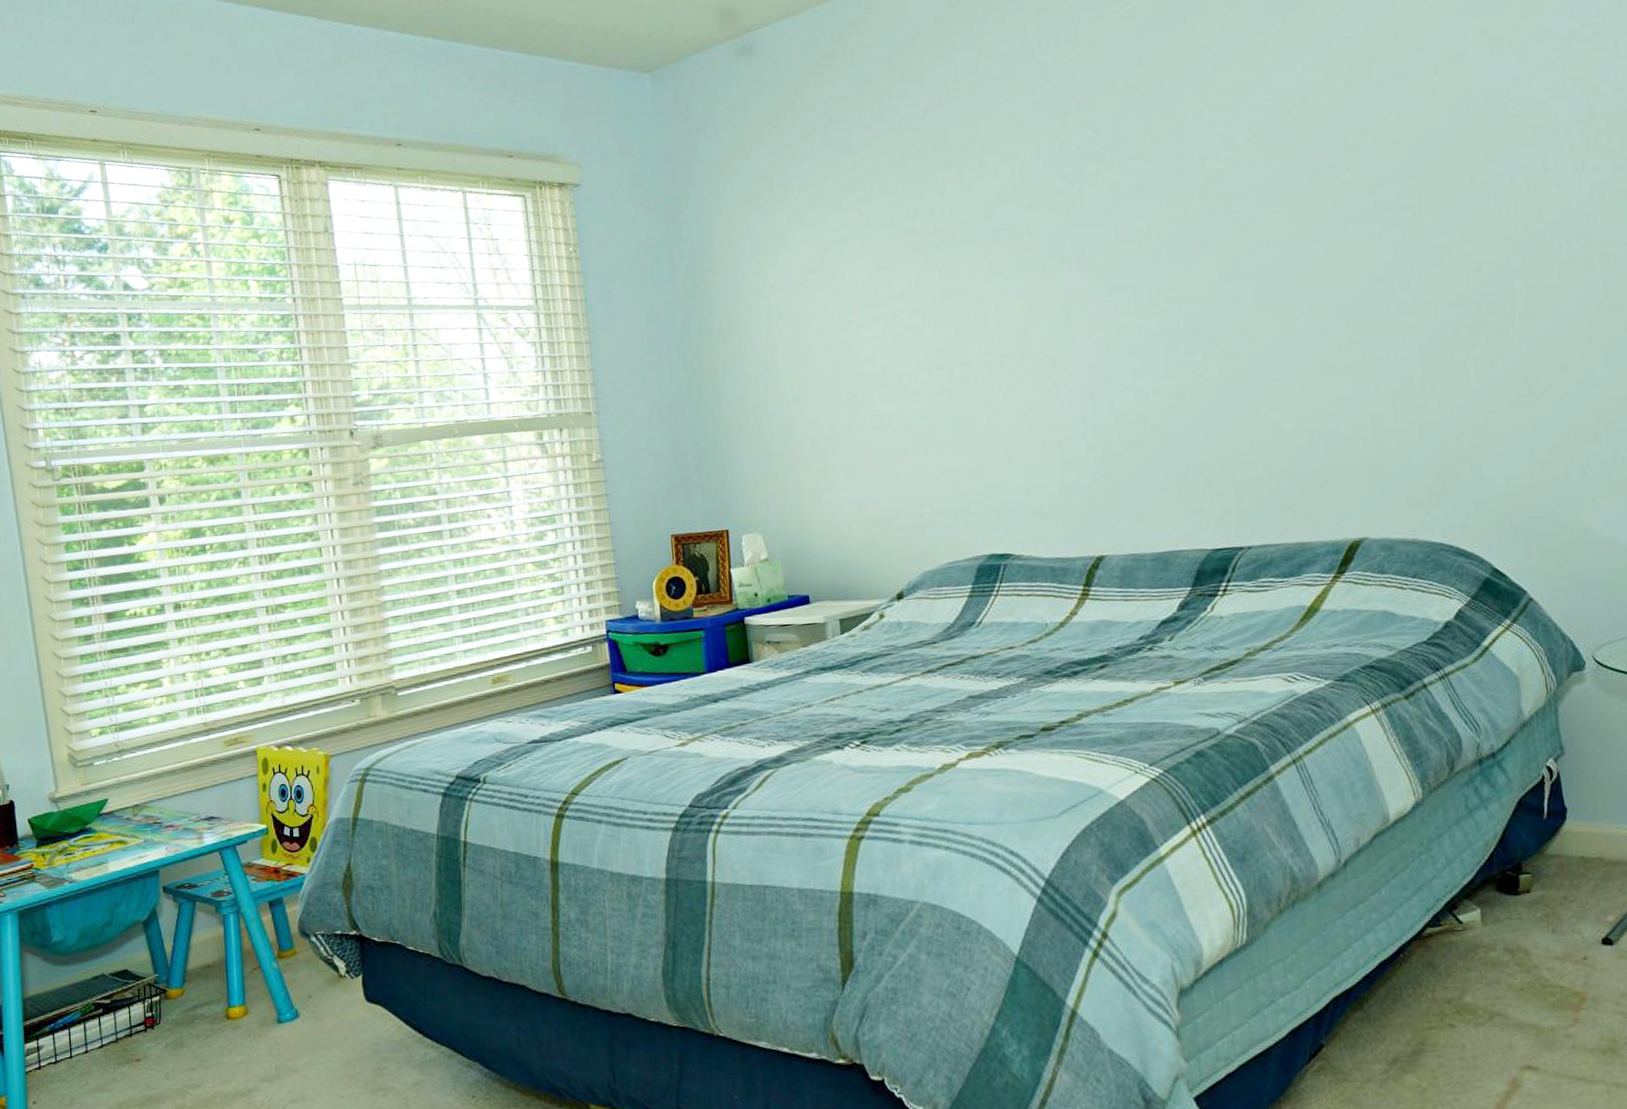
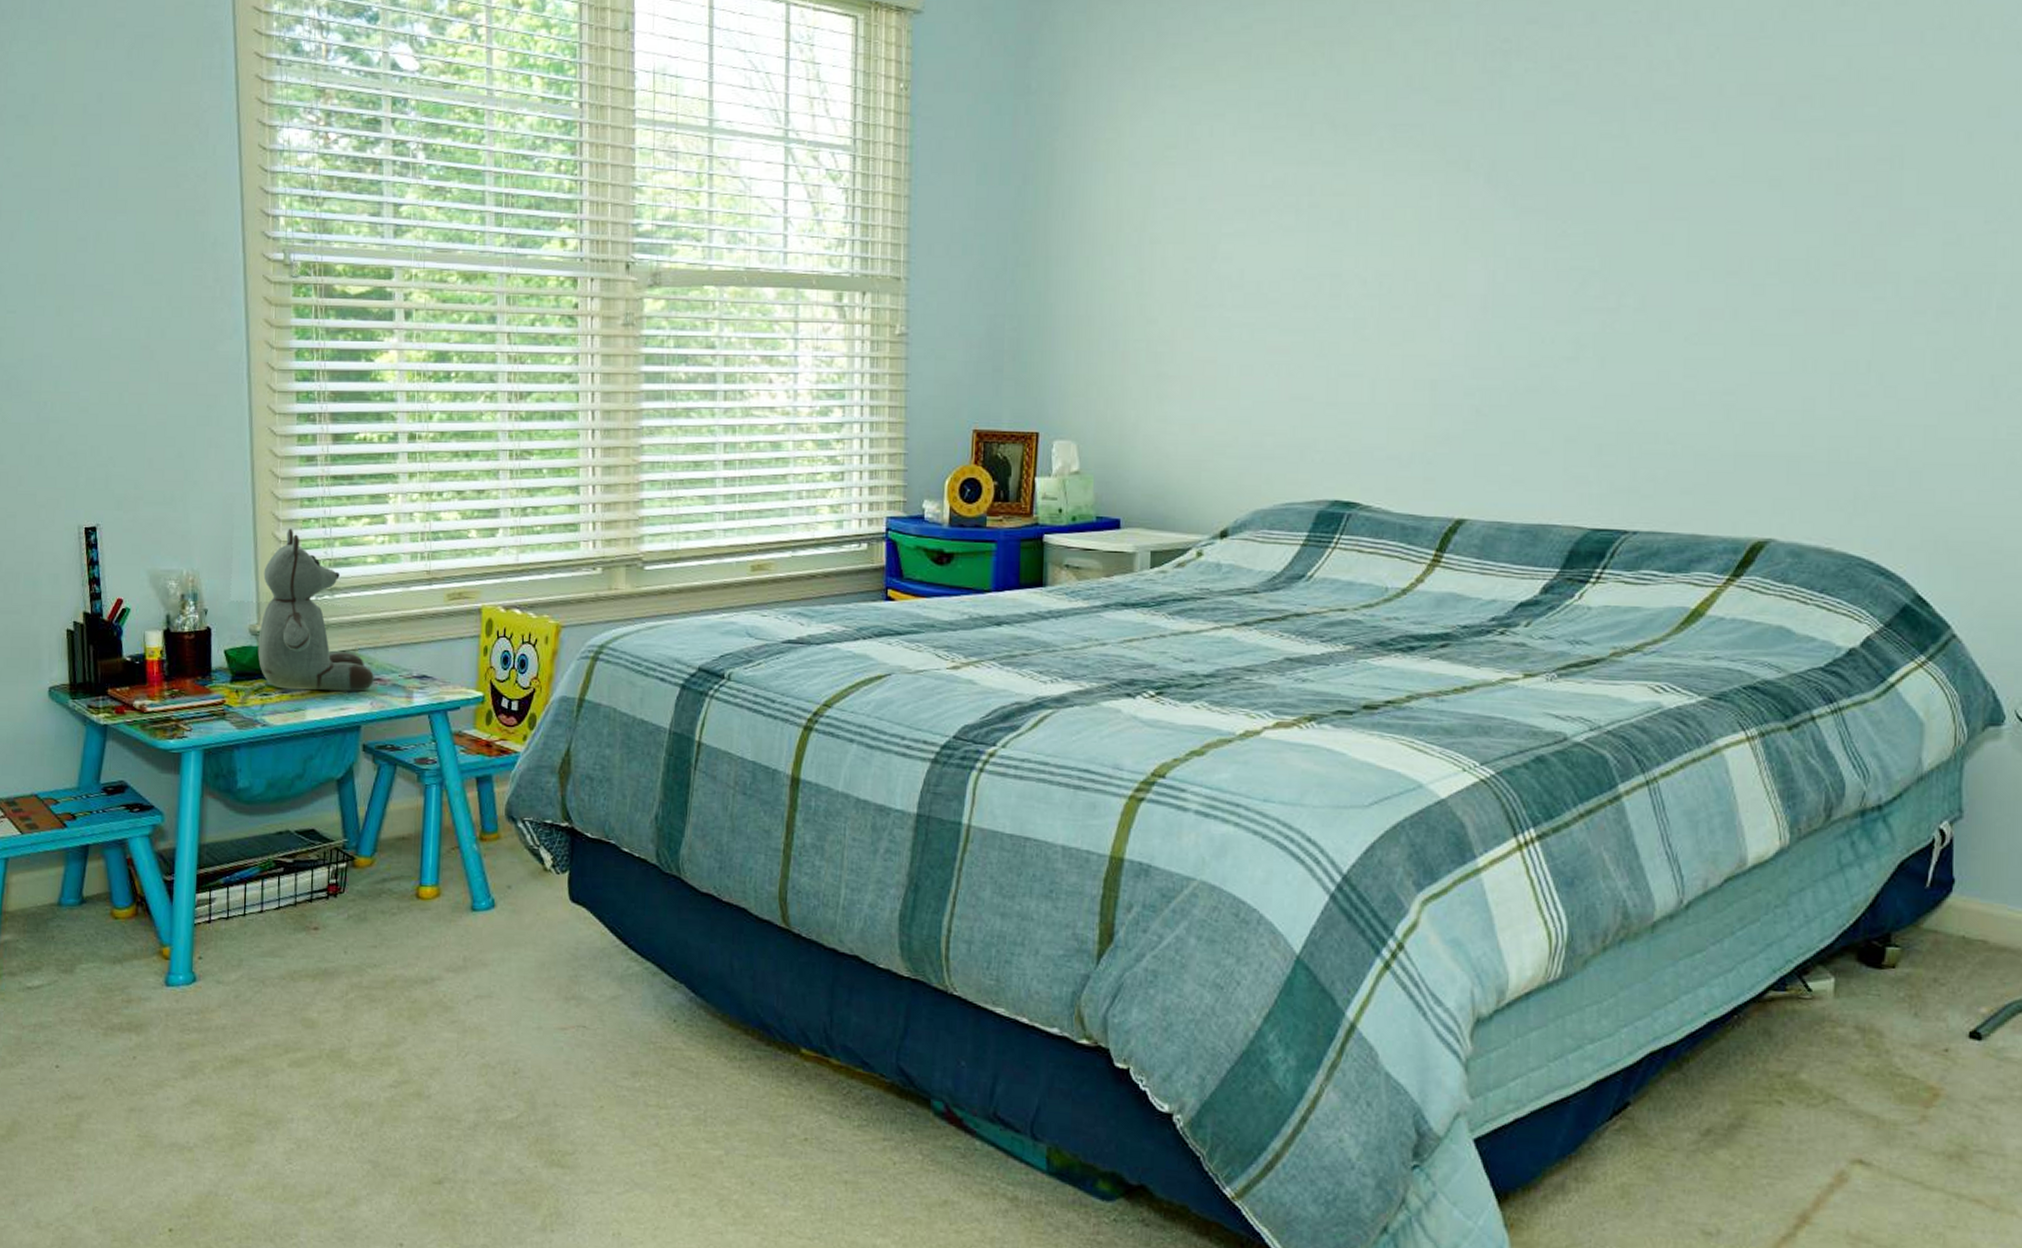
stuffed bear: none [56,702,167,847] -> present [257,528,374,692]

